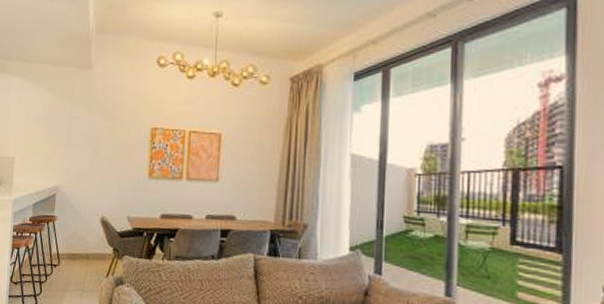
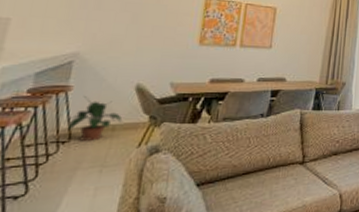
potted plant: none [54,226,94,267] -> present [64,96,123,141]

